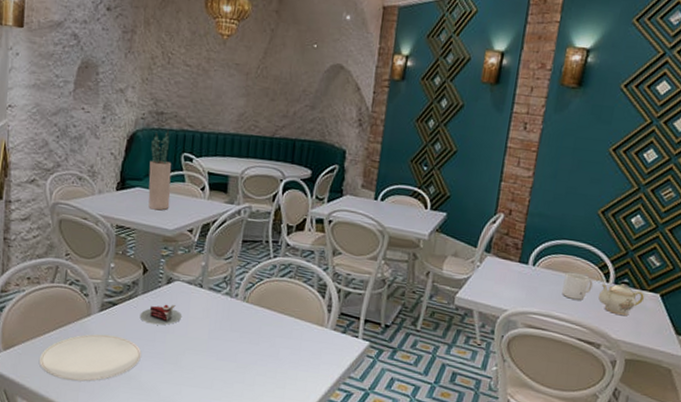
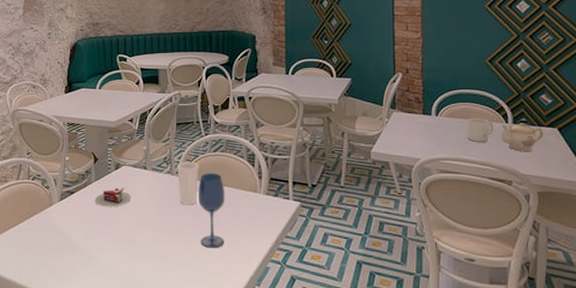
plate: present [39,334,142,382] -> none [12,221,99,266]
vase: present [148,129,172,211] -> none [91,36,111,106]
cup: none [236,283,263,333] -> present [177,161,199,205]
wineglass: none [254,299,289,381] -> present [197,173,225,248]

